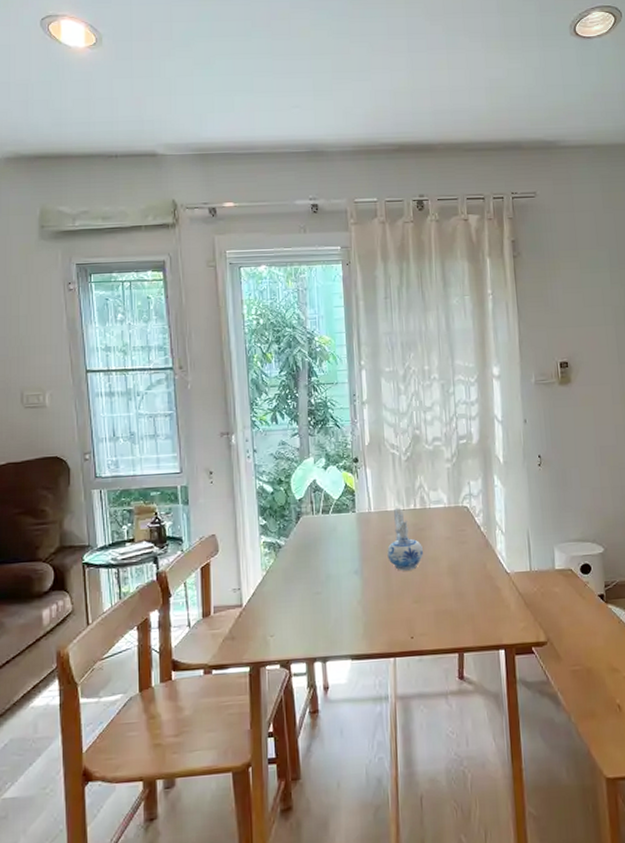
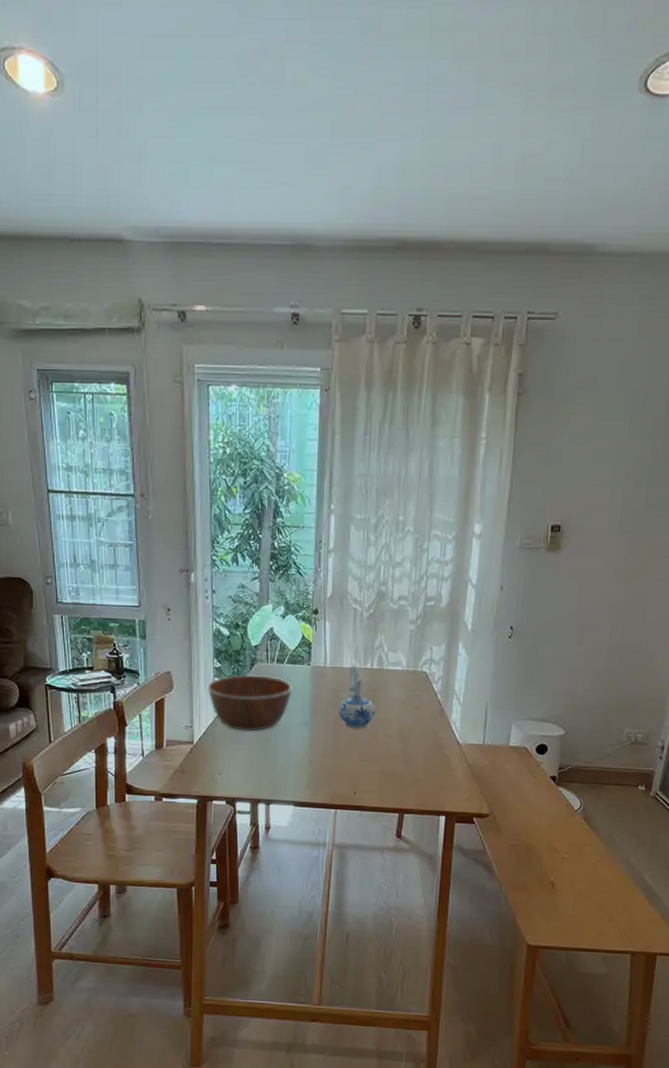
bowl: none [253,527,340,587] -> present [207,674,293,731]

